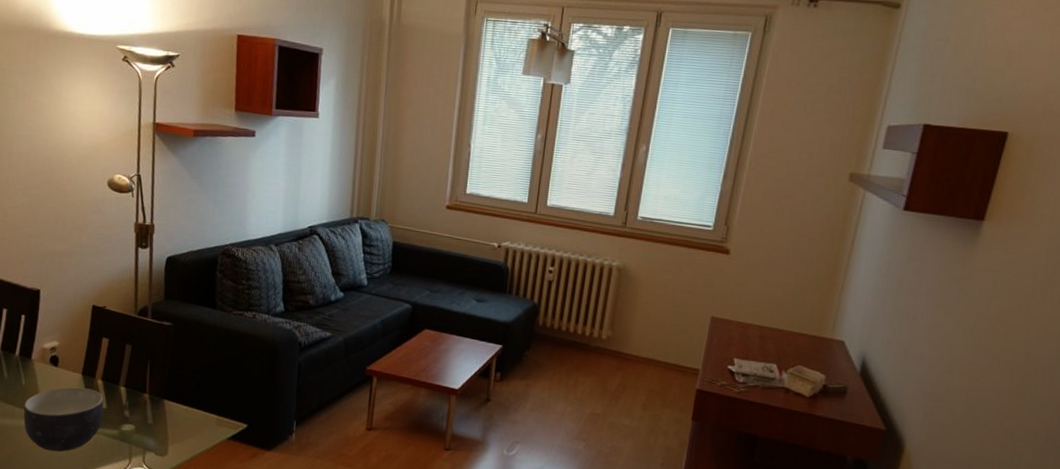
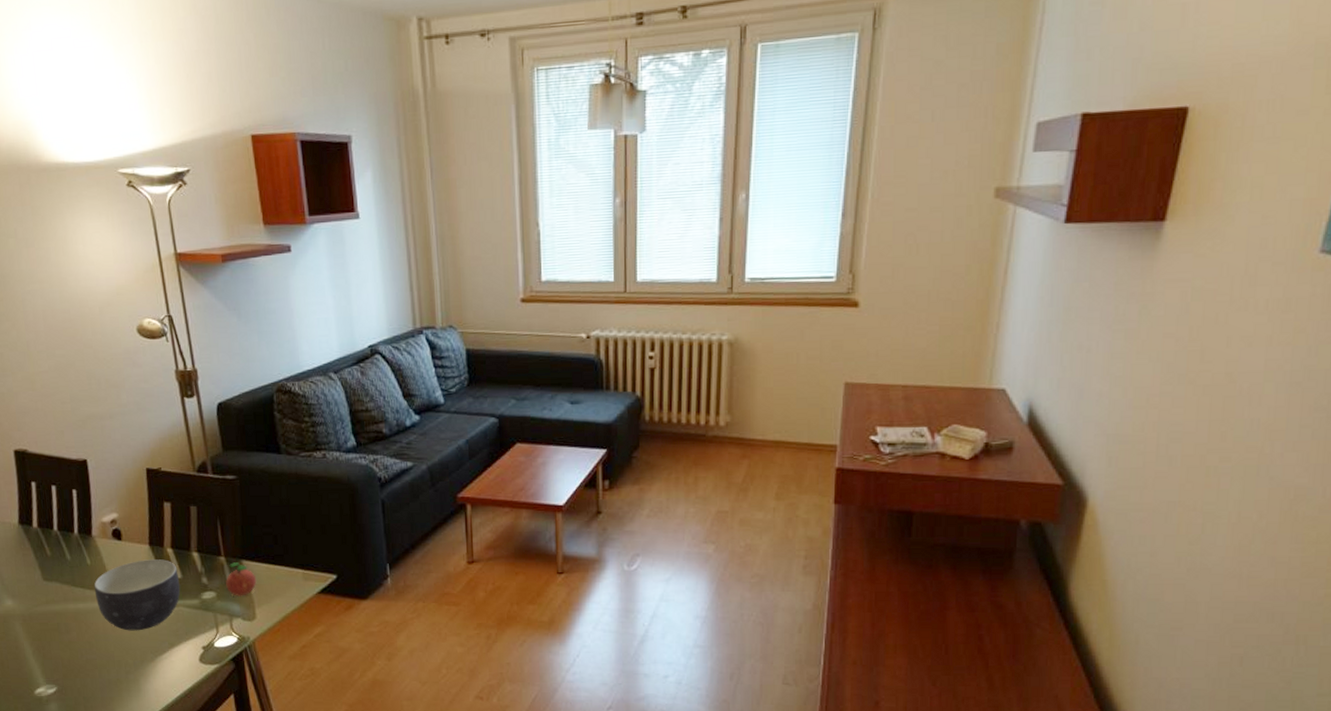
apple: none [145,400,174,433] -> present [226,562,257,596]

